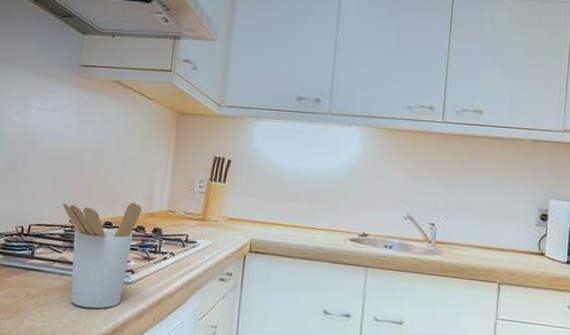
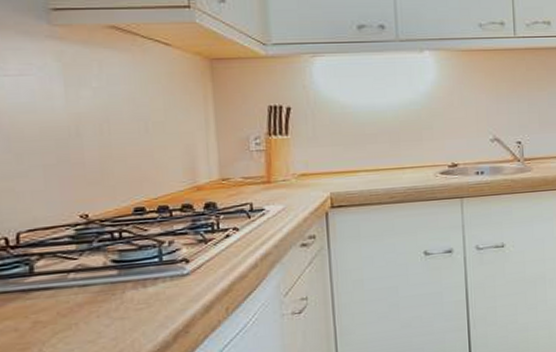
utensil holder: present [62,202,142,309] -> none [63,177,184,319]

